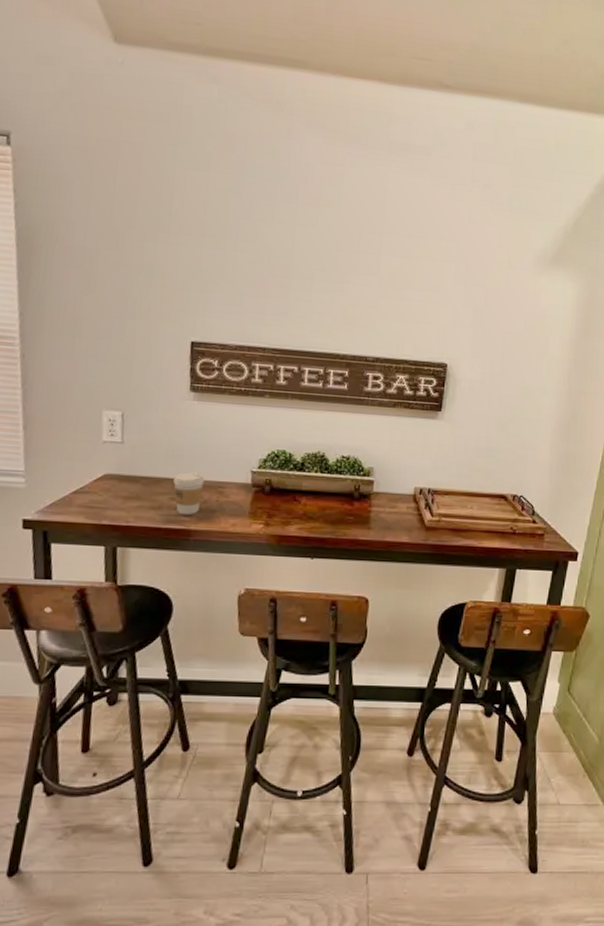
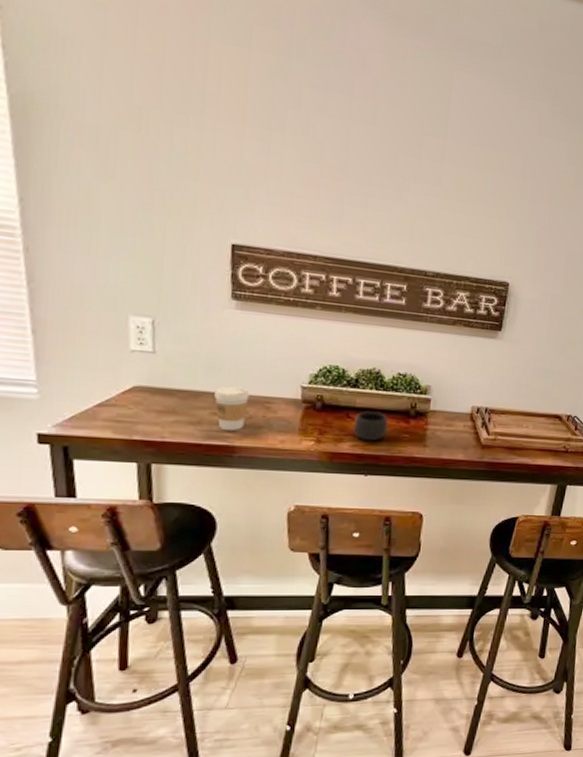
mug: none [300,493,333,524] -> present [353,410,389,442]

